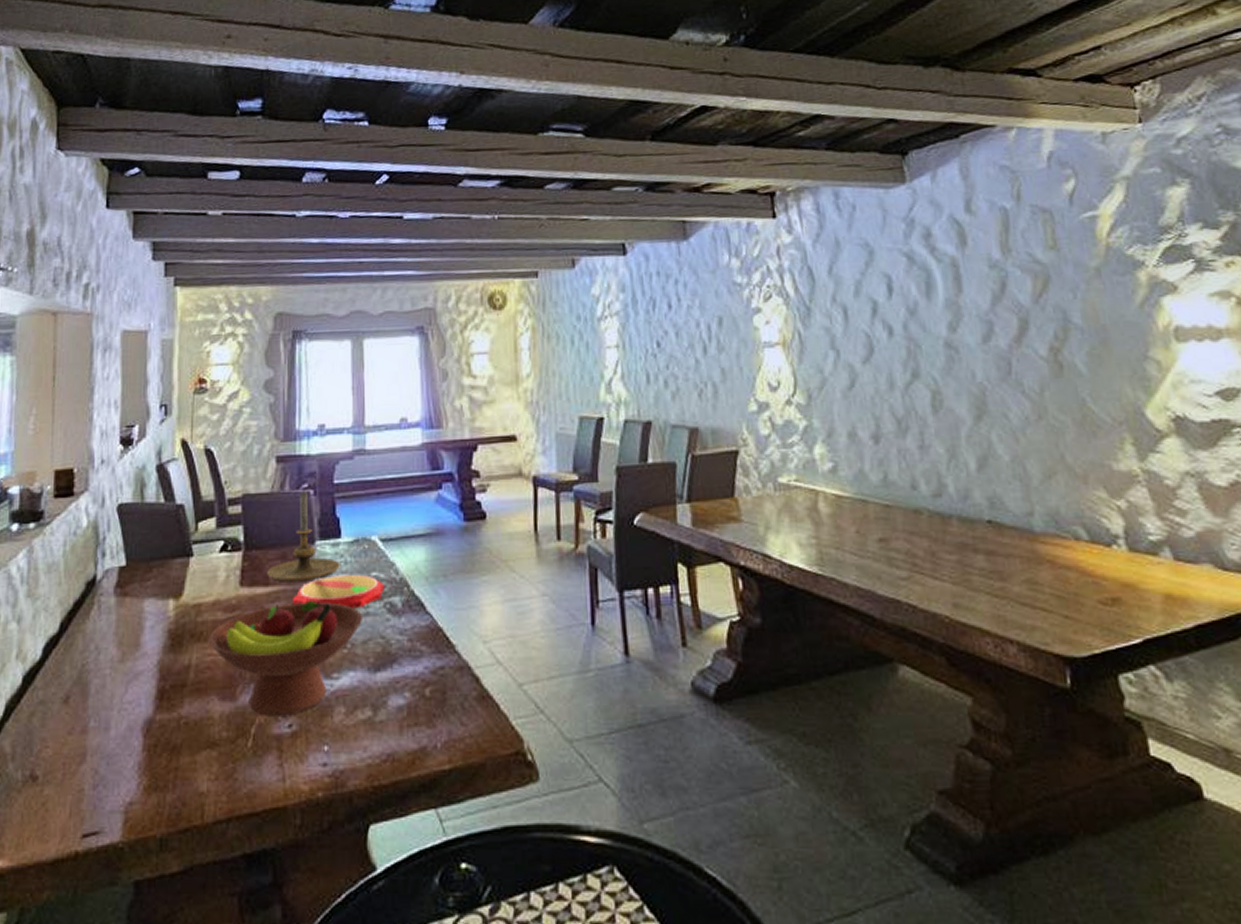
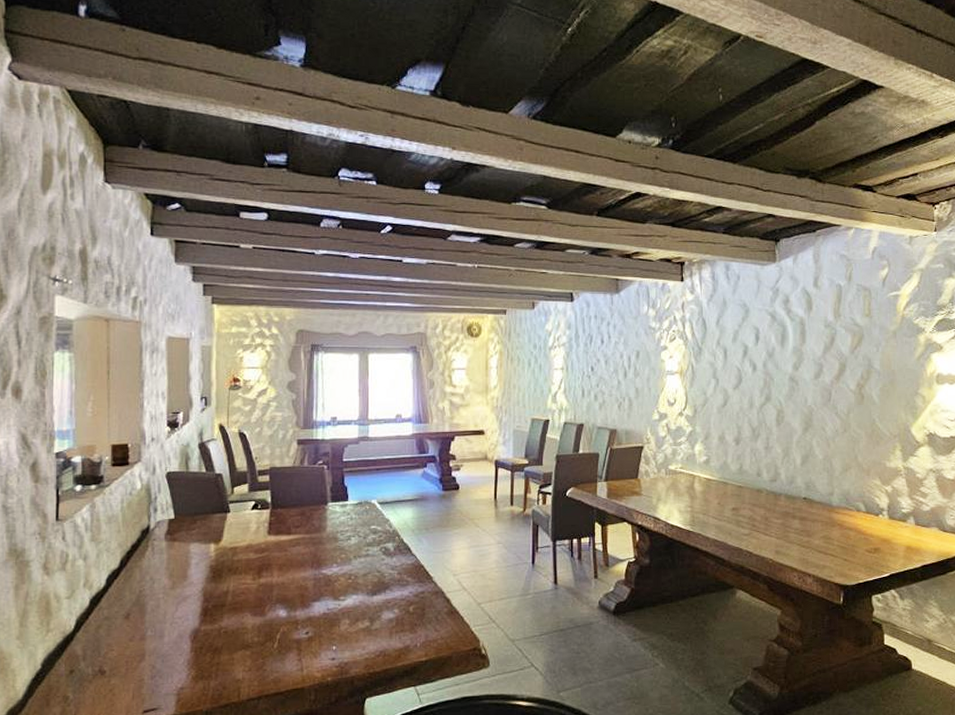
fruit bowl: present [208,601,362,716] -> none [242,546,363,627]
candle holder: present [267,492,341,582] -> none [290,467,348,532]
plate: present [293,574,385,609] -> none [310,527,381,551]

